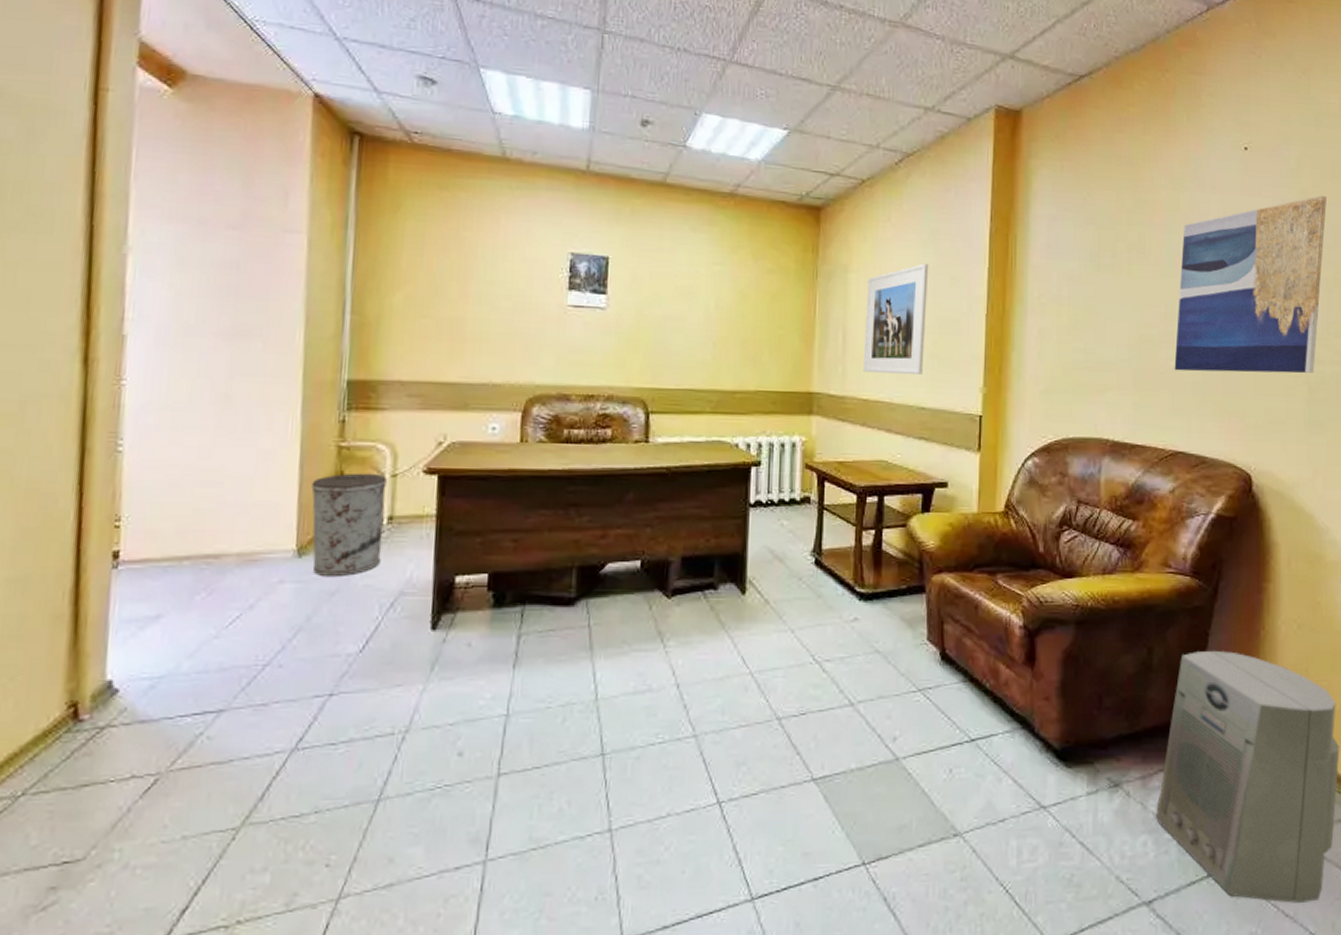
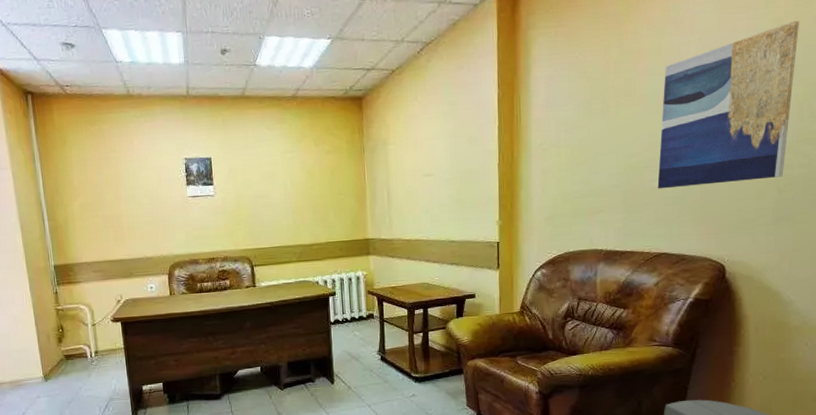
trash can: present [311,473,387,576] -> none [44,324,95,392]
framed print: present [862,263,929,374] -> none [403,129,451,219]

